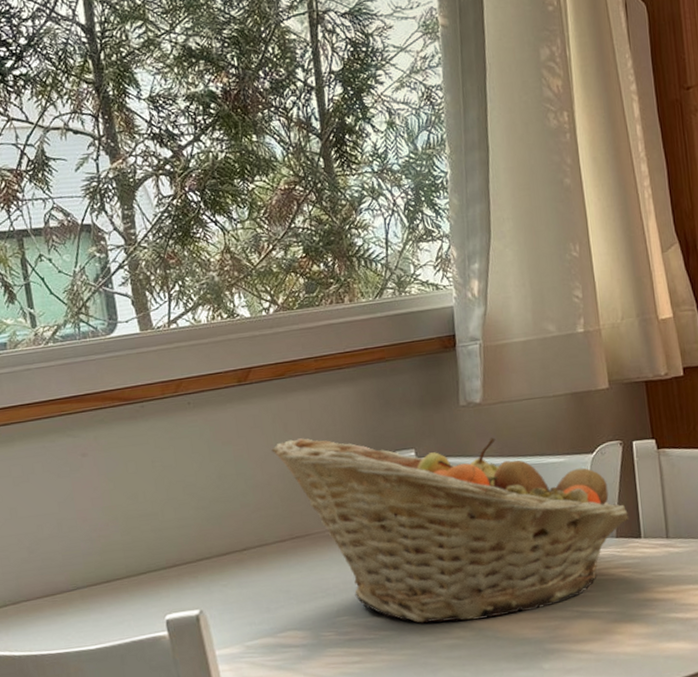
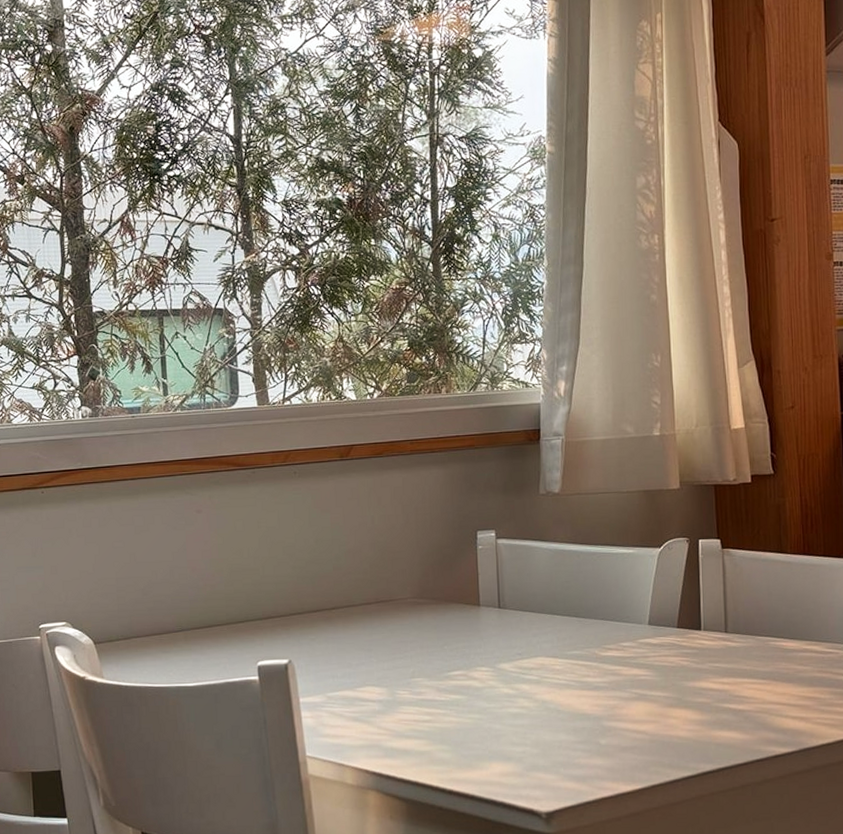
fruit basket: present [271,437,630,623] -> none [365,512,691,693]

